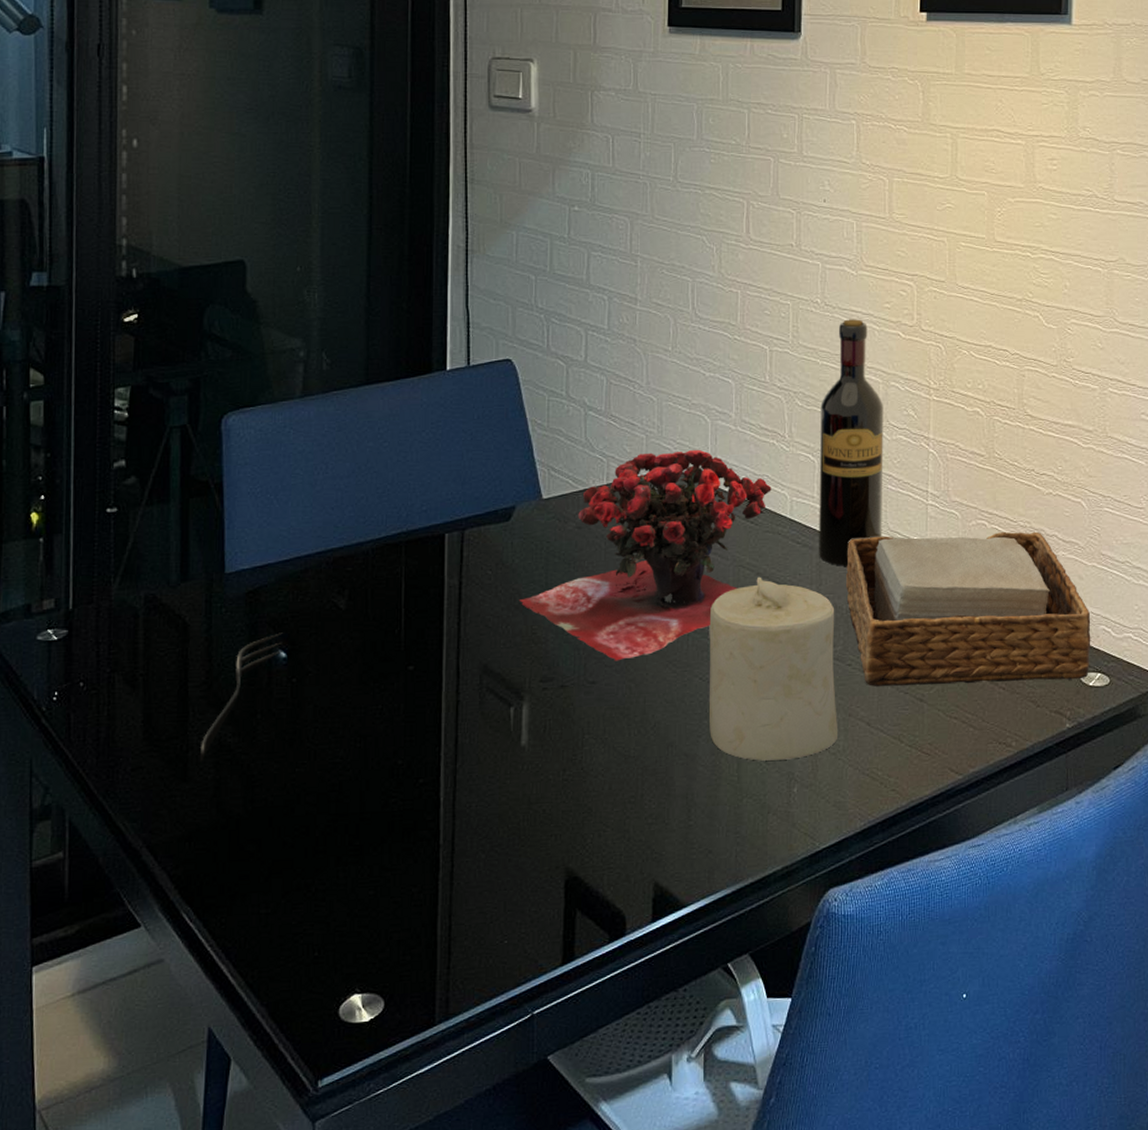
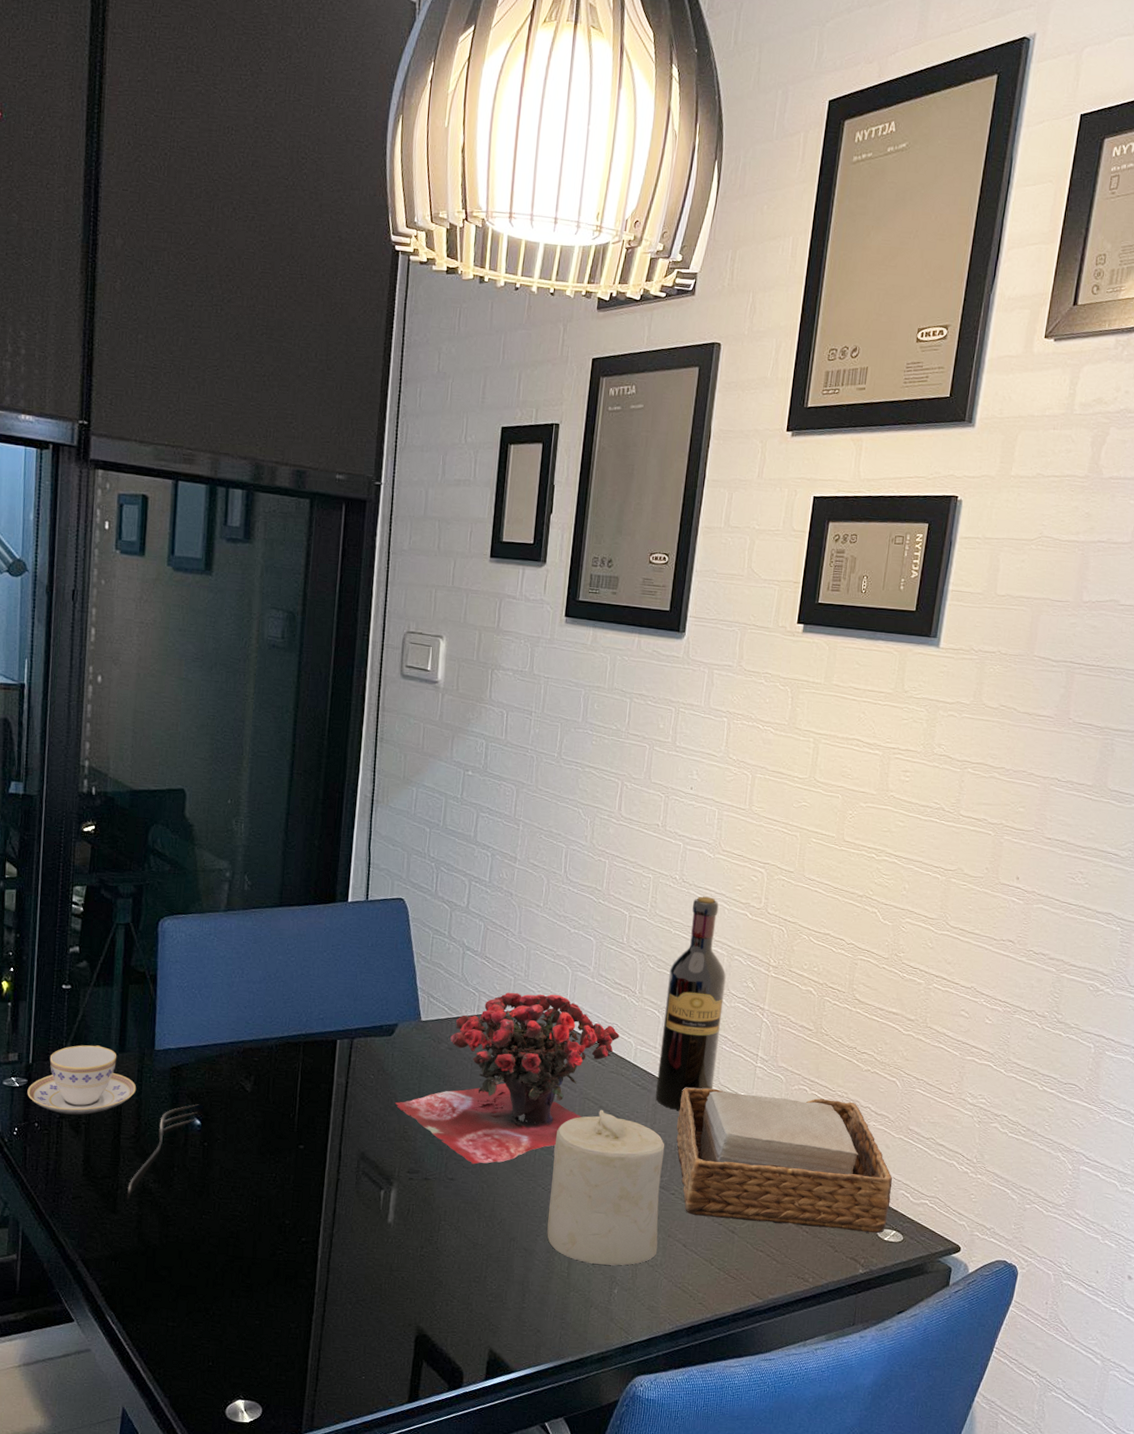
teacup: none [68,576,205,667] -> present [27,1045,137,1116]

